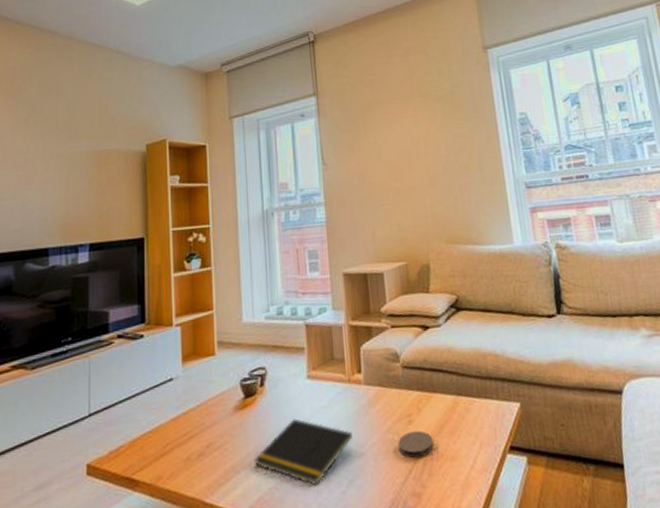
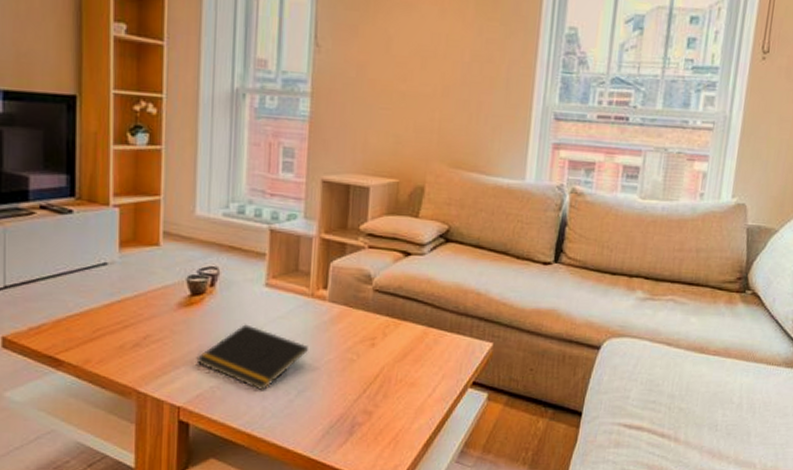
coaster: present [398,430,434,458] -> none [356,354,394,379]

